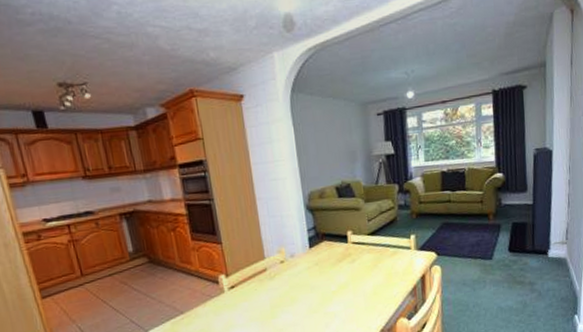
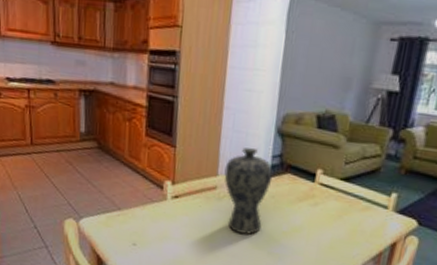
vase: none [269,227,314,305] -> present [224,147,273,235]

